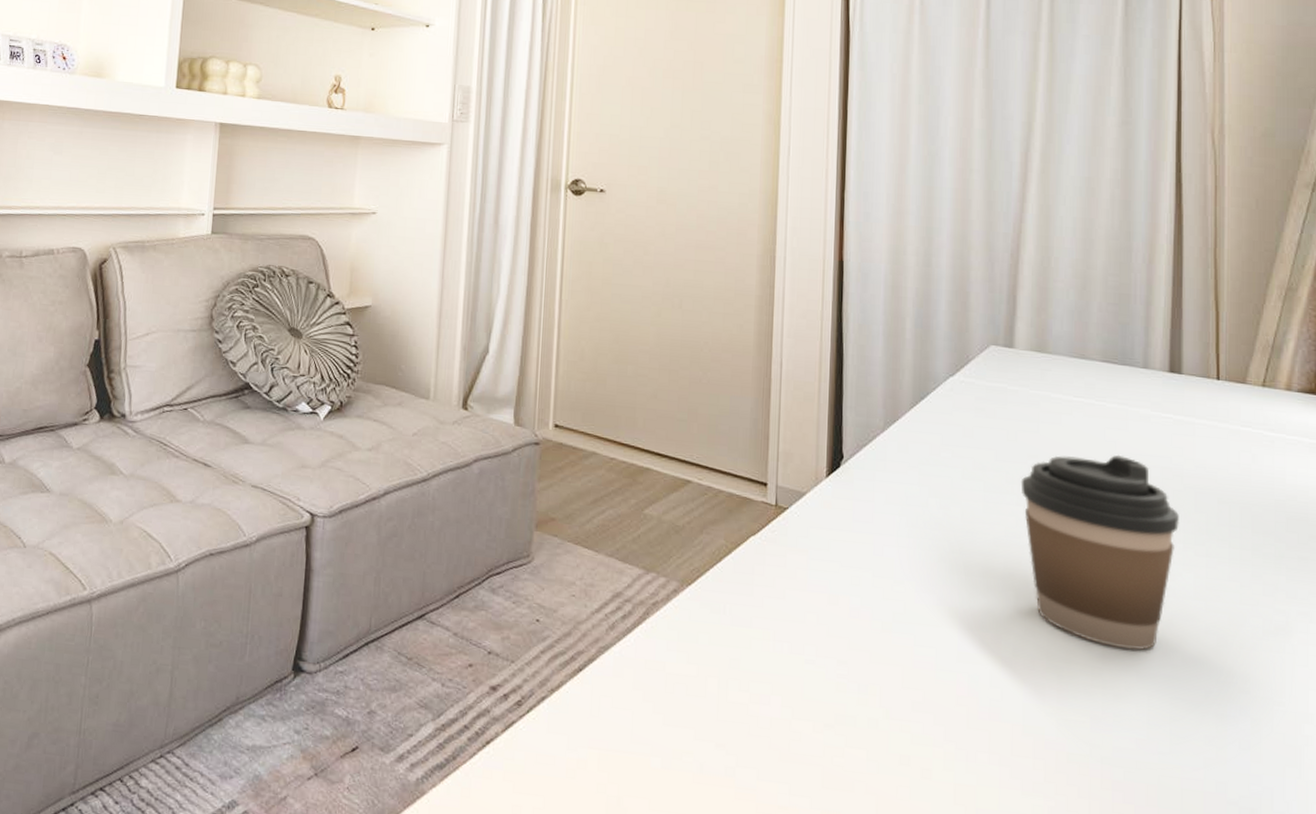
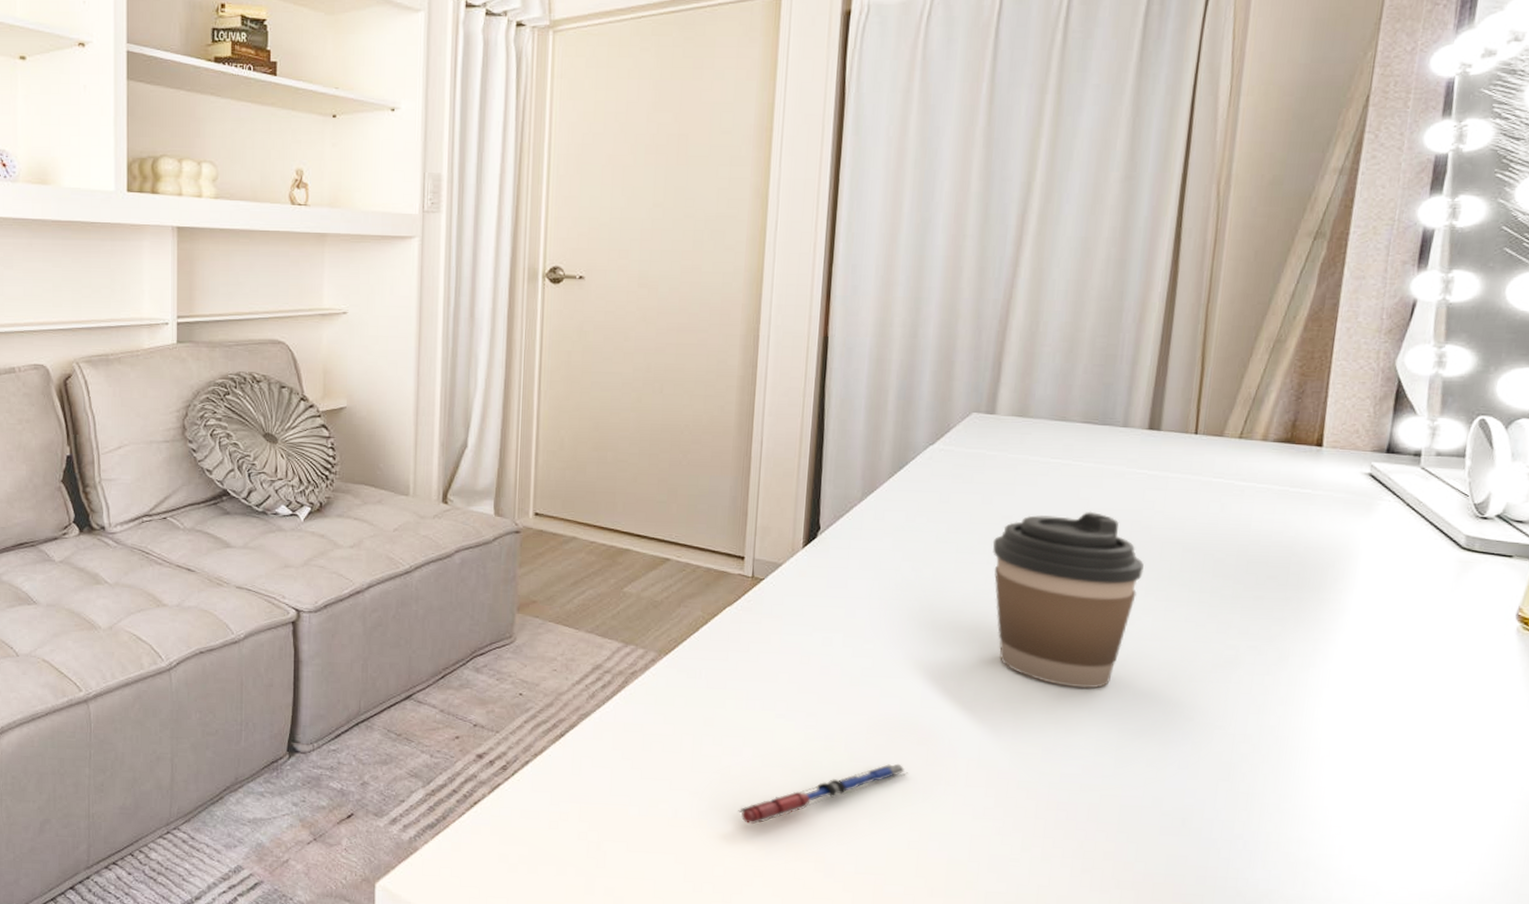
pen: none [768,724,950,787] -> present [738,763,909,825]

